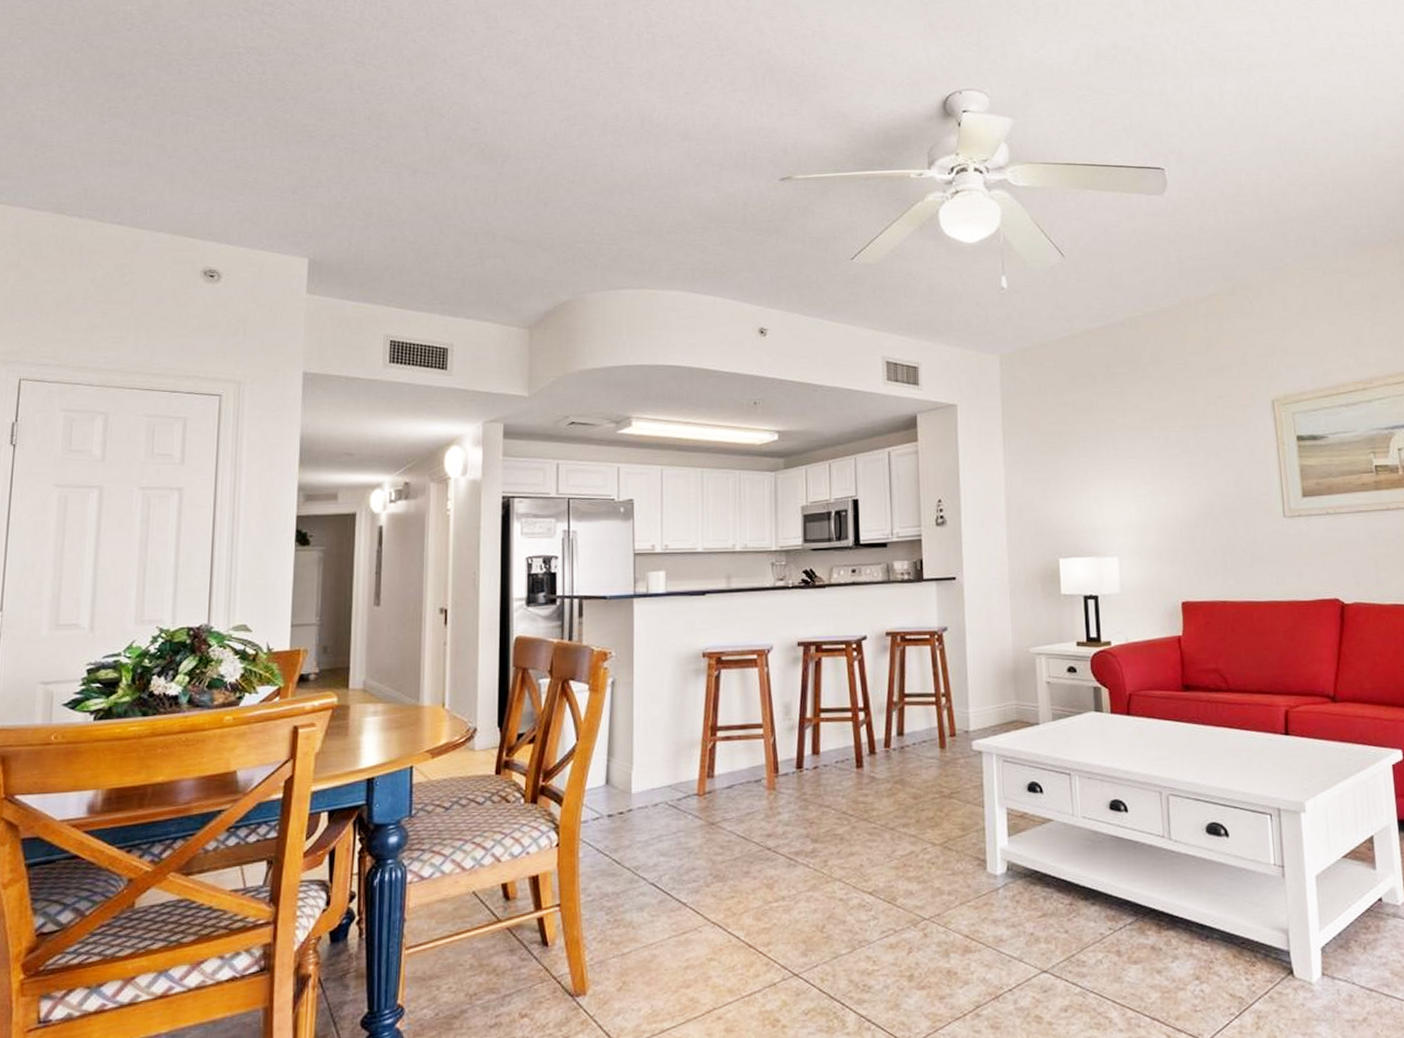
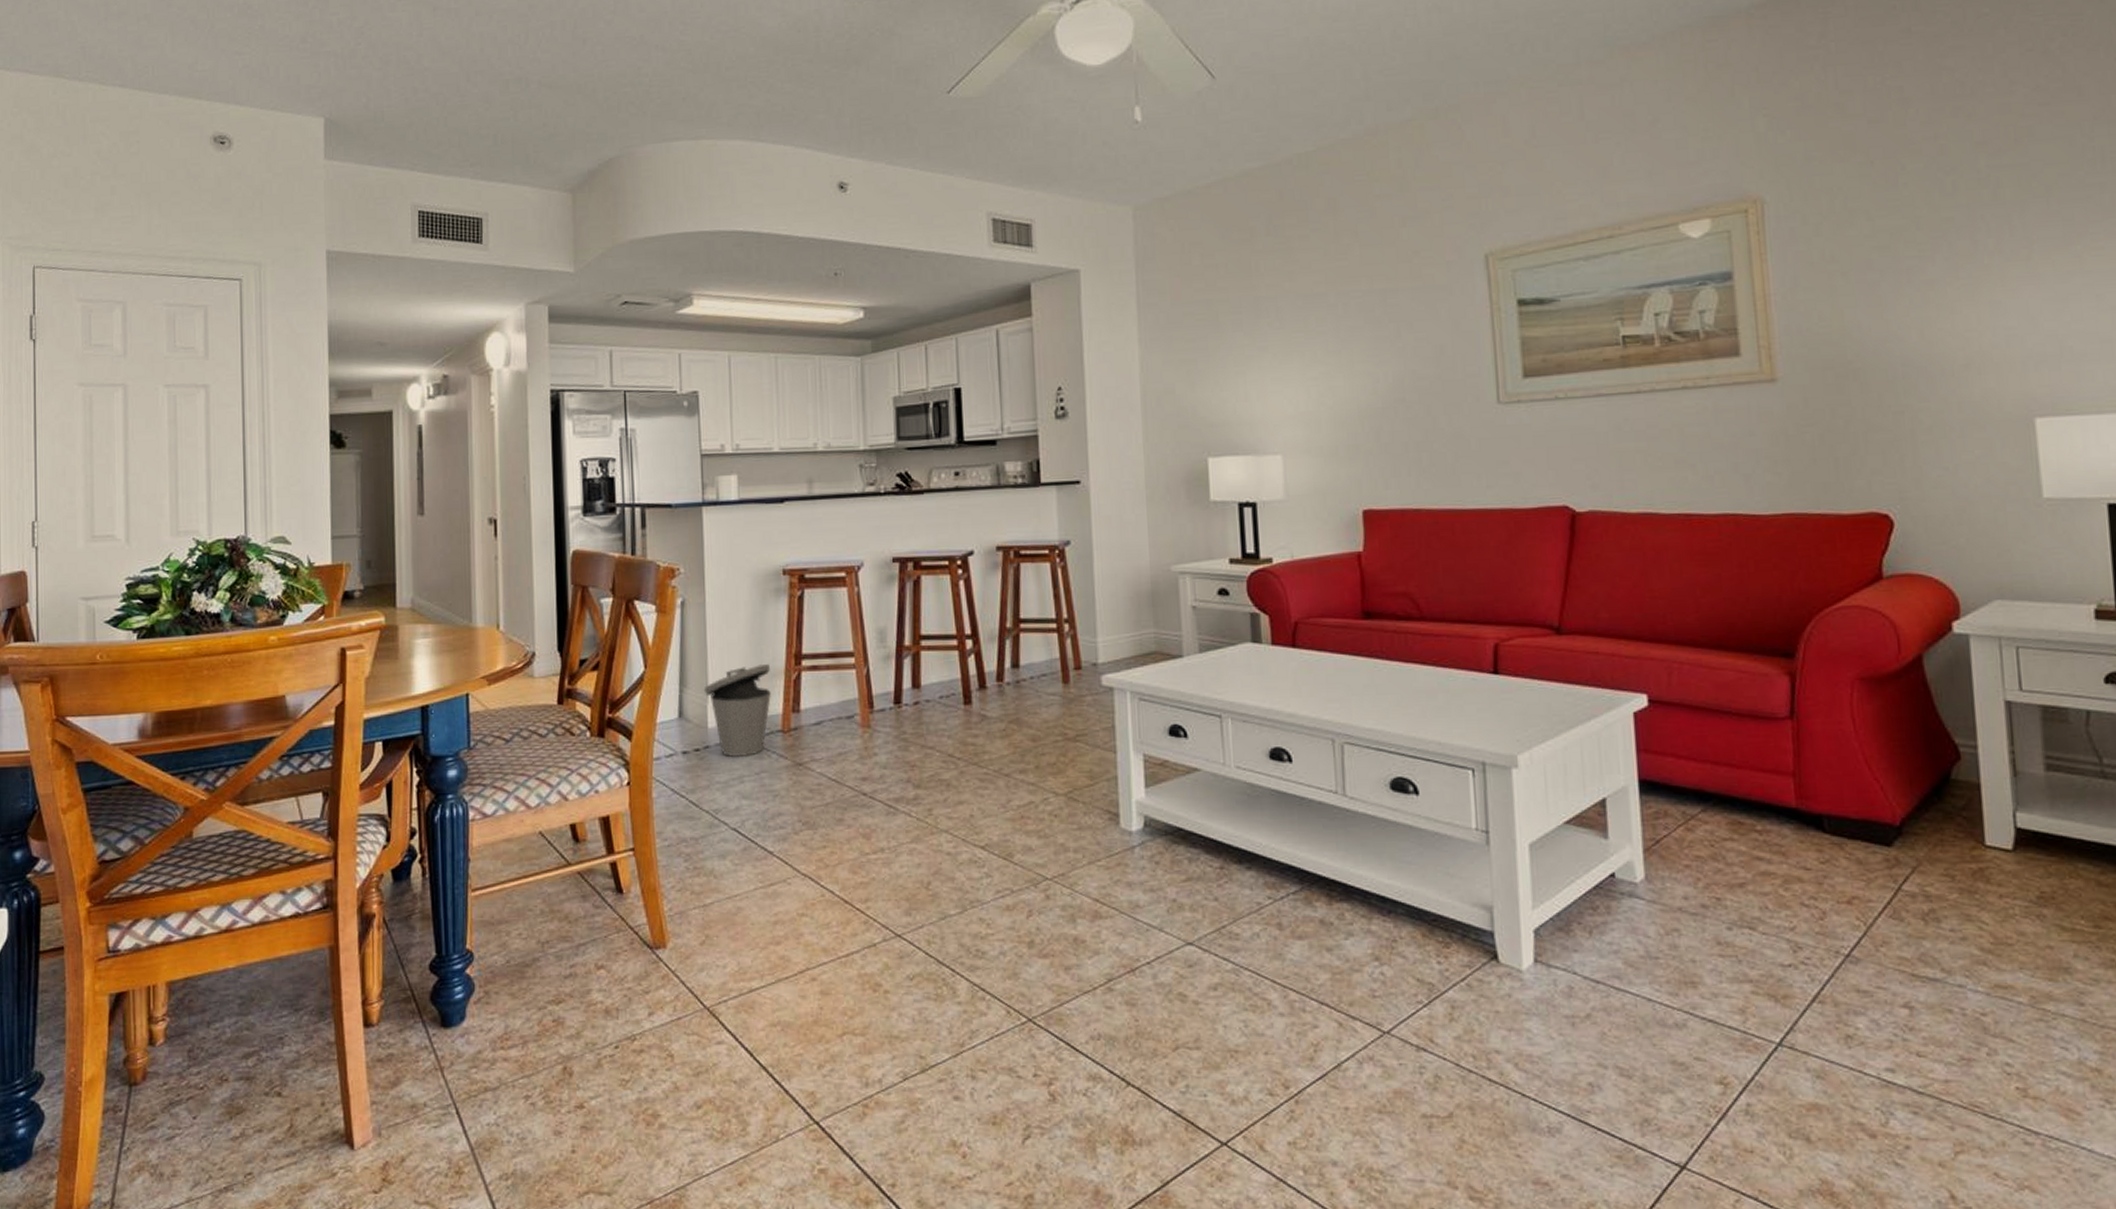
trash can: none [629,736,690,819] -> present [703,664,771,757]

